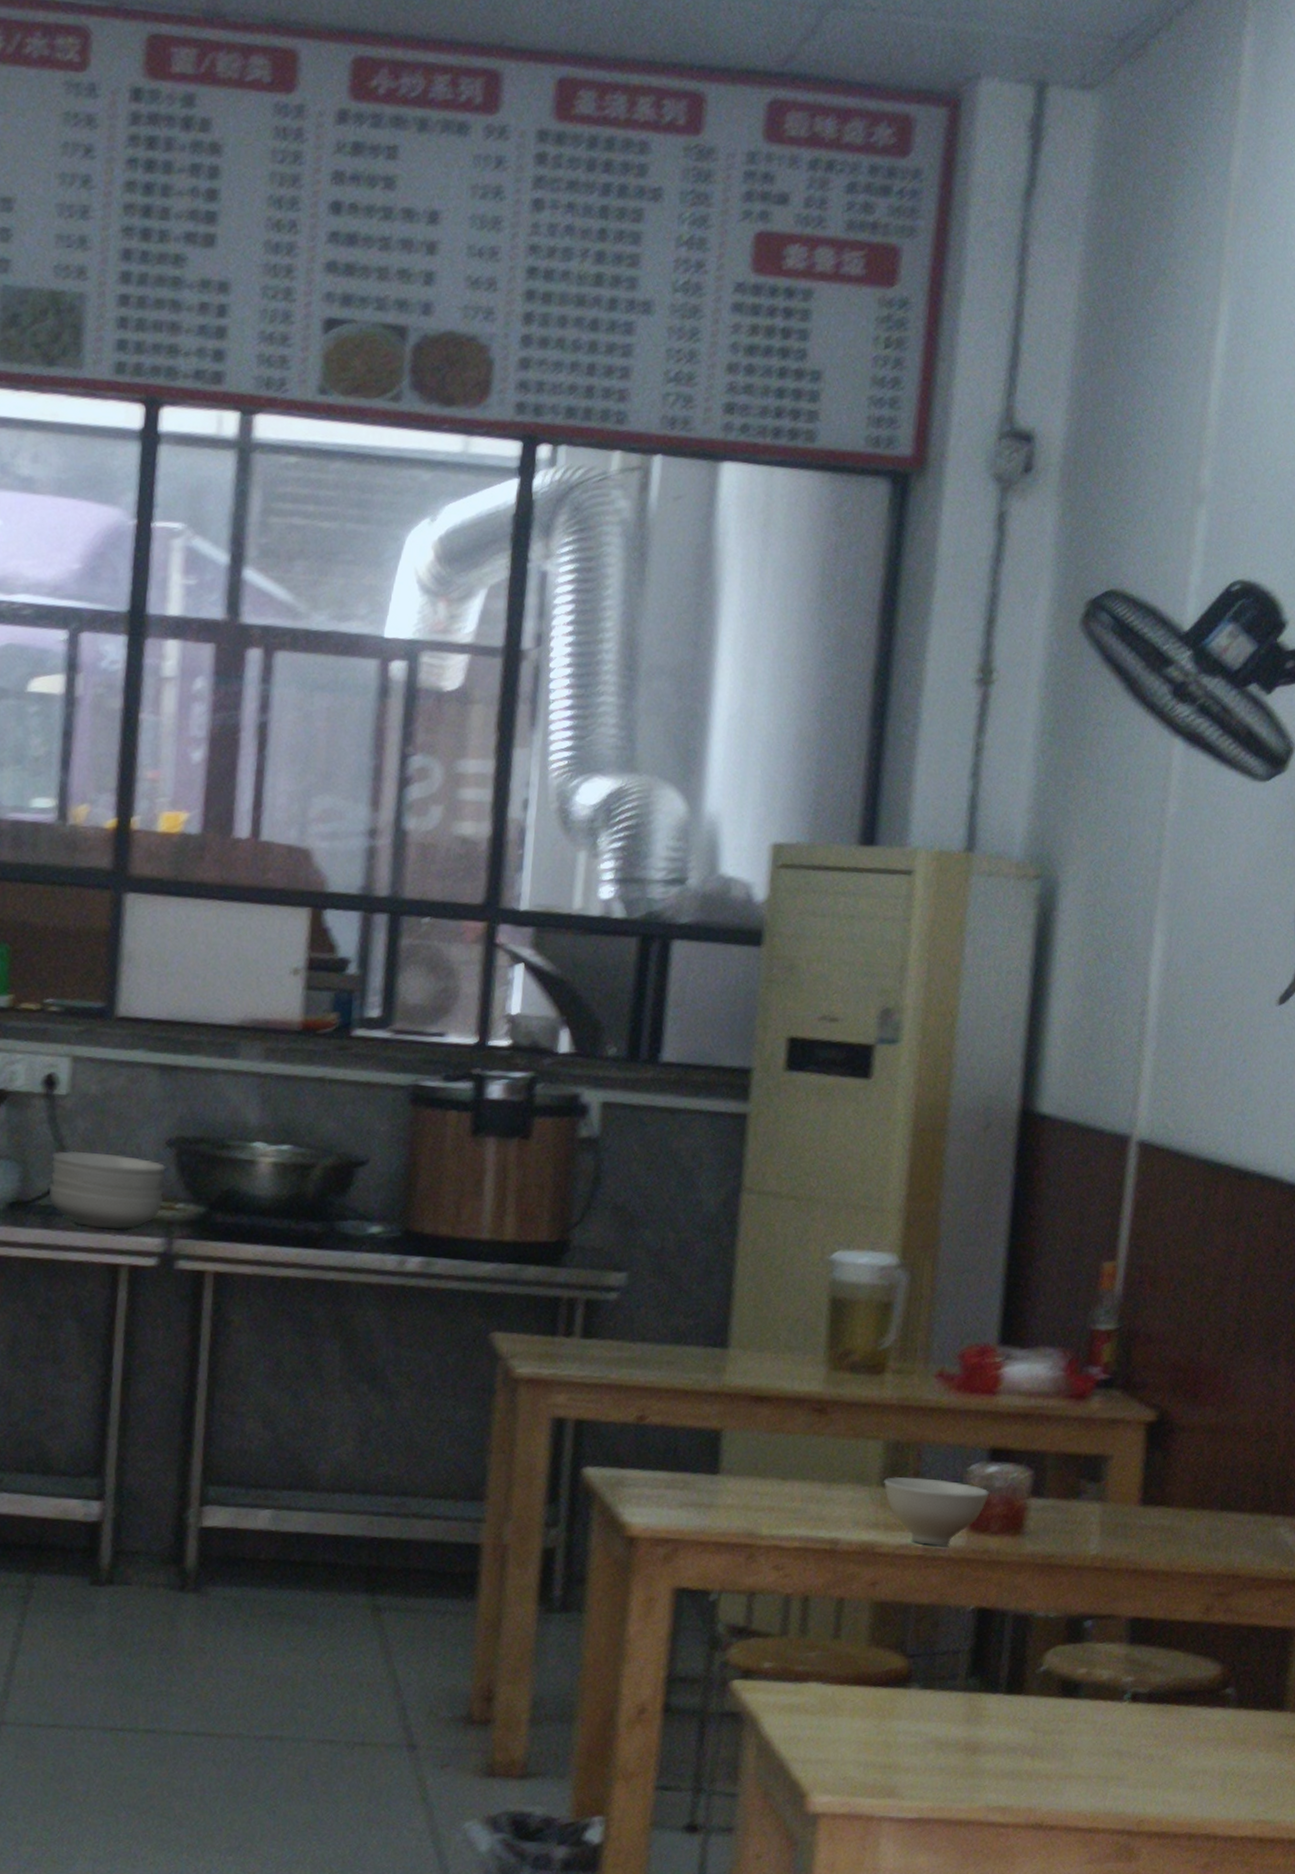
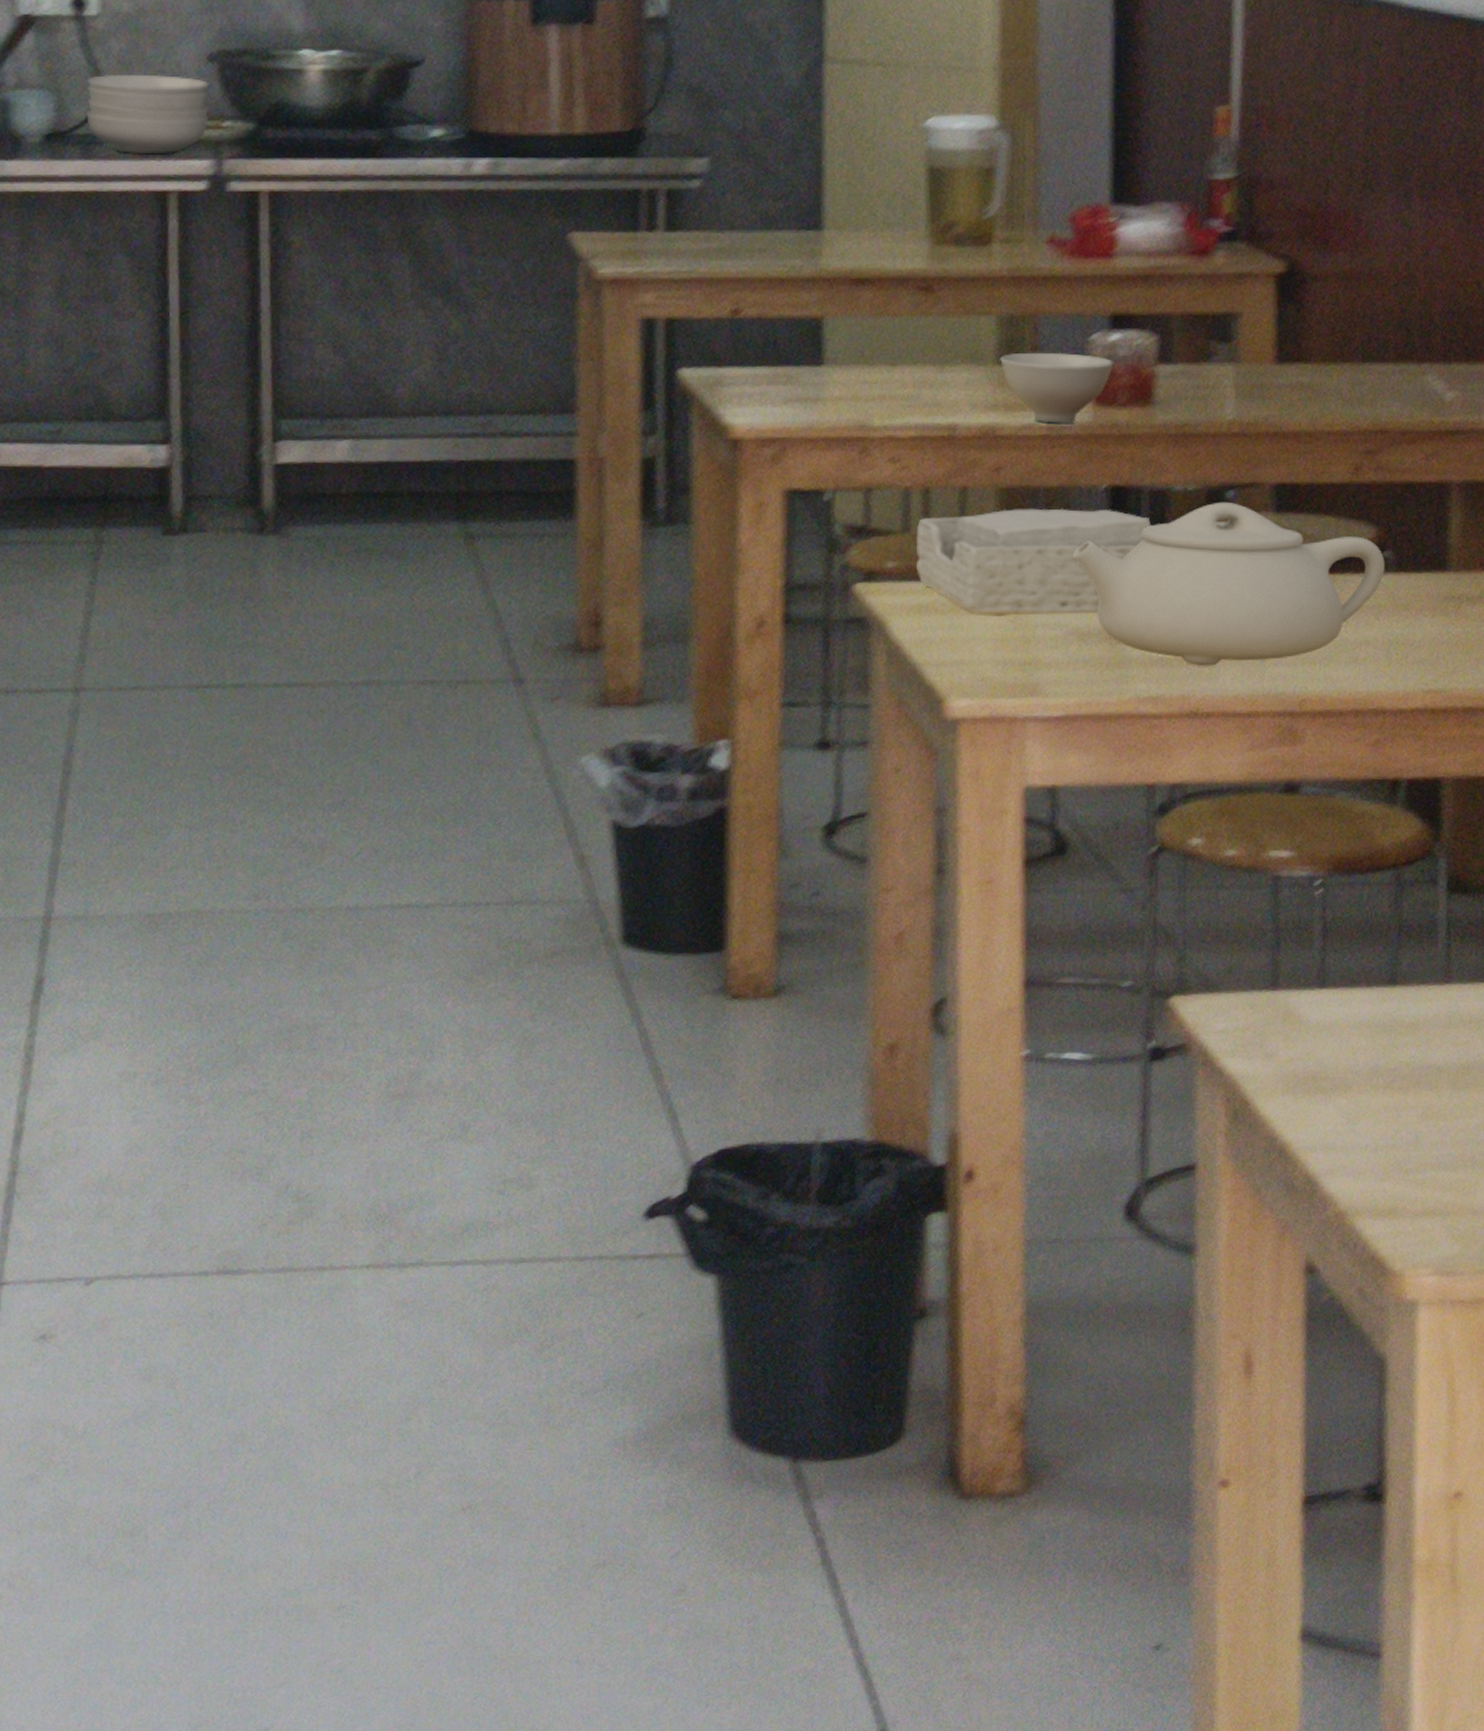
napkin holder: none [791,1621,1013,1726] -> present [916,508,1152,617]
teapot: none [936,1630,1227,1783] -> present [1072,501,1385,667]

